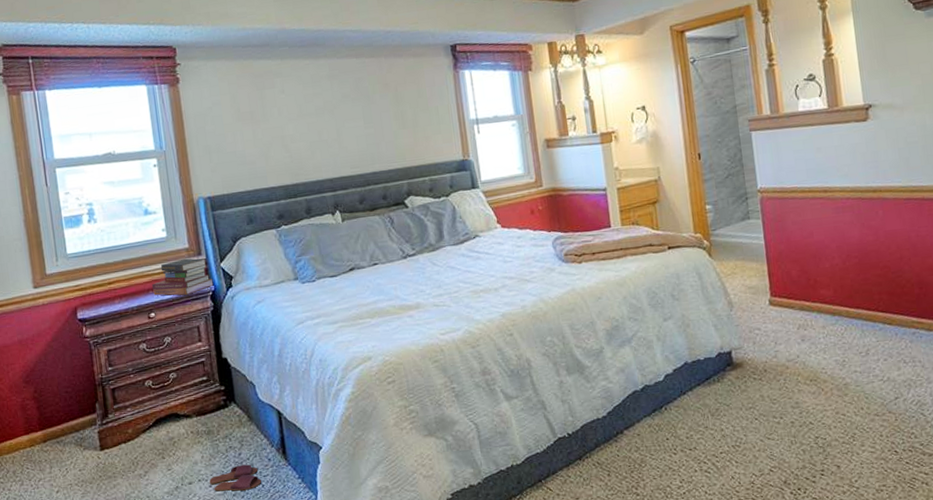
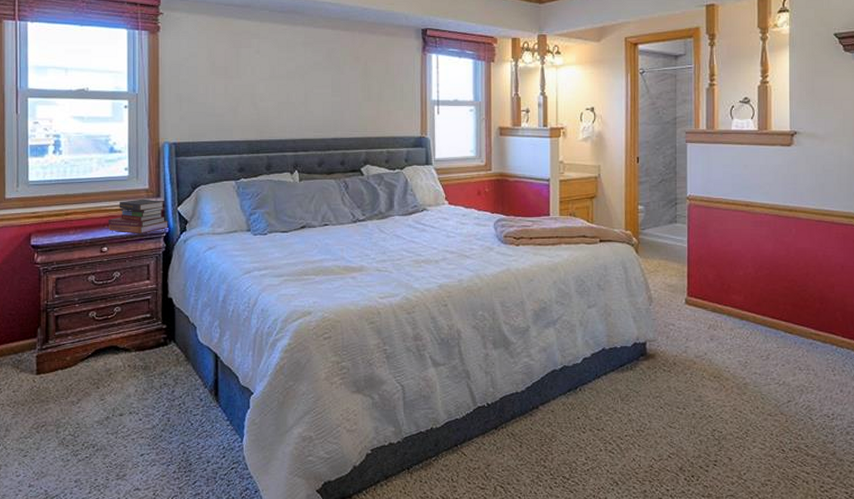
slippers: present [209,464,262,492] -> none [140,402,191,427]

